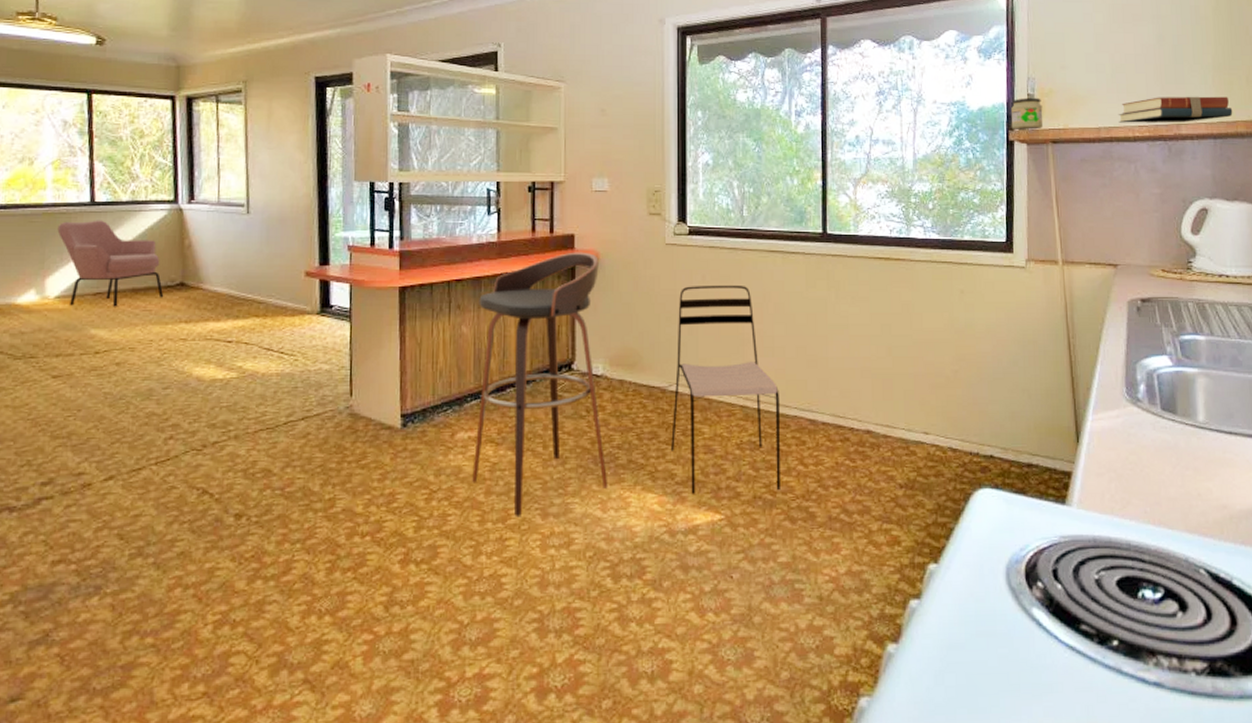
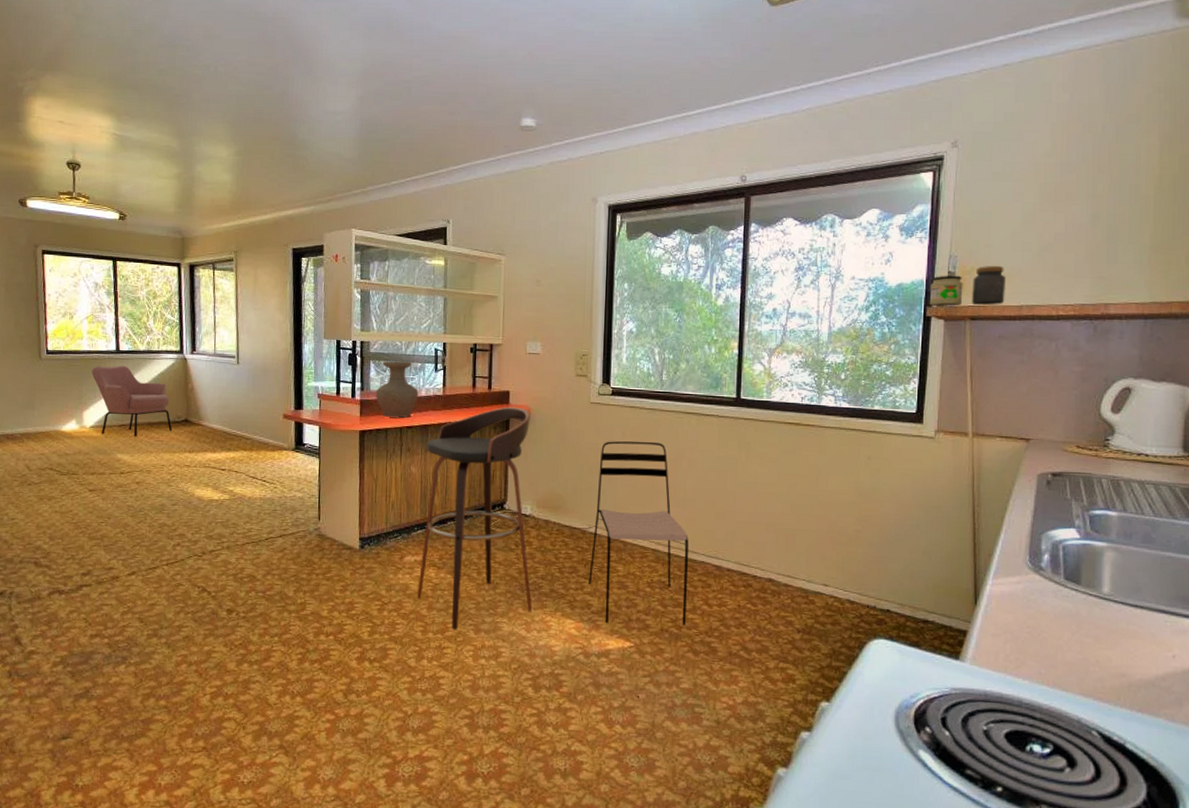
vase: none [417,204,469,270] -> present [375,361,419,418]
jar: none [1051,87,1084,129] -> present [972,265,1005,306]
books: present [1118,96,1233,123] -> none [1042,276,1168,303]

